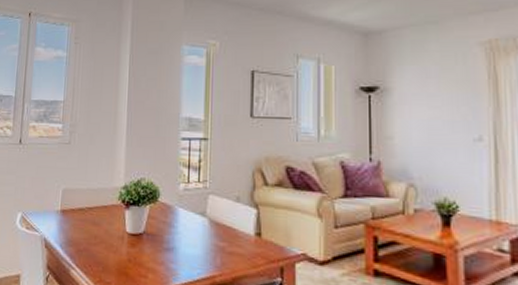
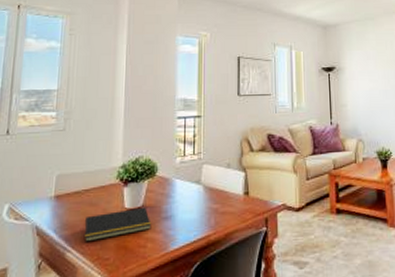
notepad: none [87,233,153,262] -> present [84,207,152,242]

